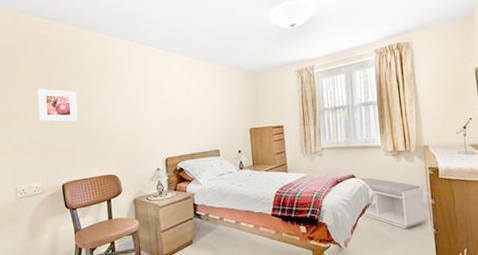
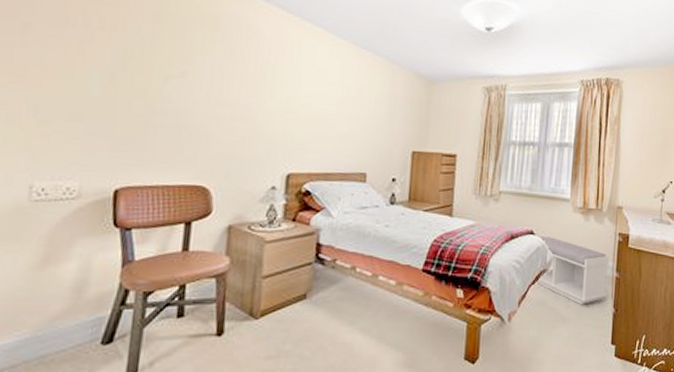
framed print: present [37,88,78,122] -> none [94,37,165,99]

